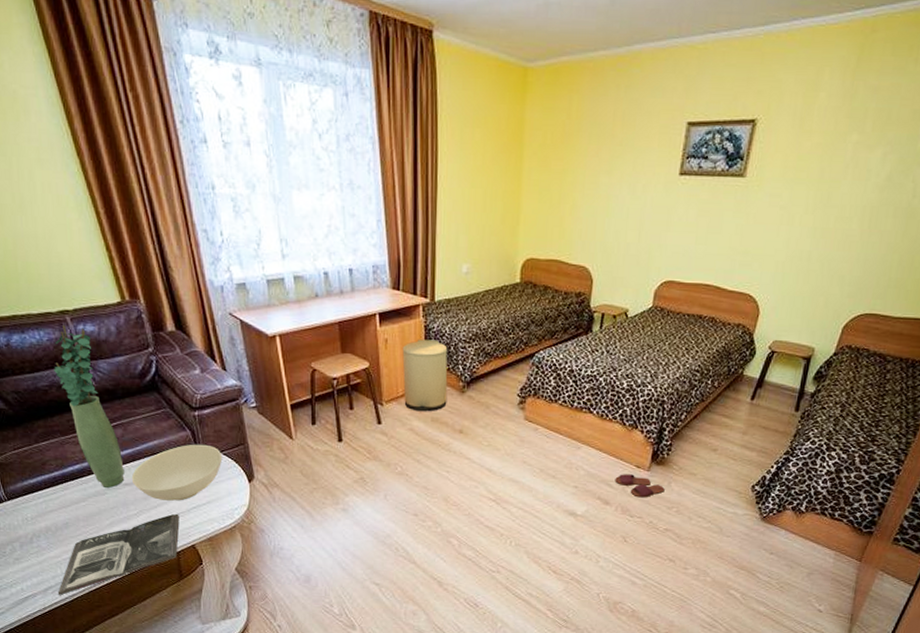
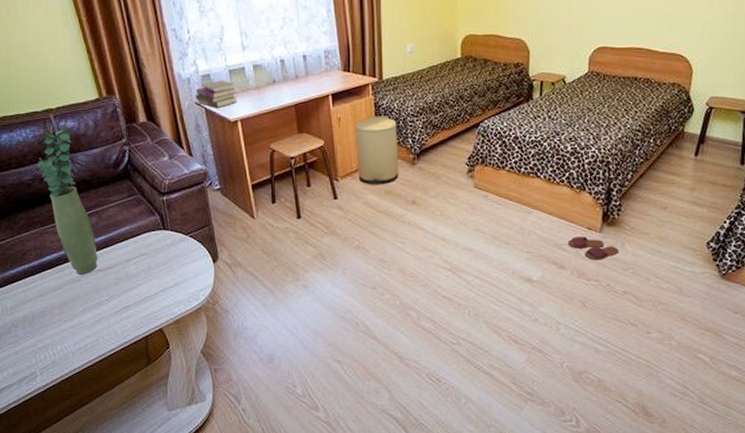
magazine: present [57,514,180,595] -> none [31,298,148,385]
bowl: present [131,444,223,501] -> none [104,228,189,285]
books: none [229,290,276,321] -> present [195,80,237,108]

